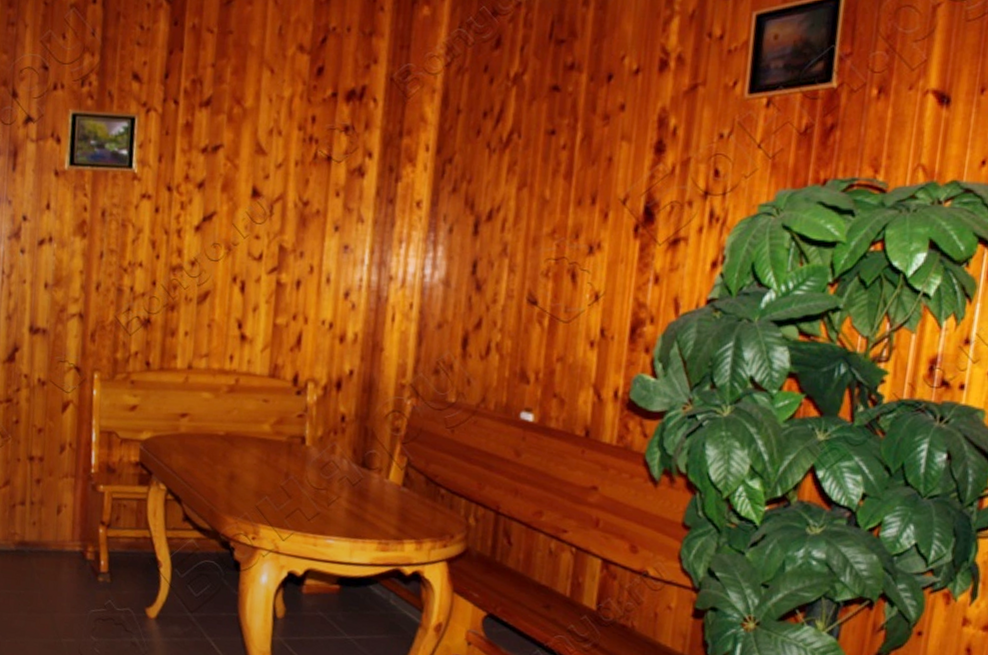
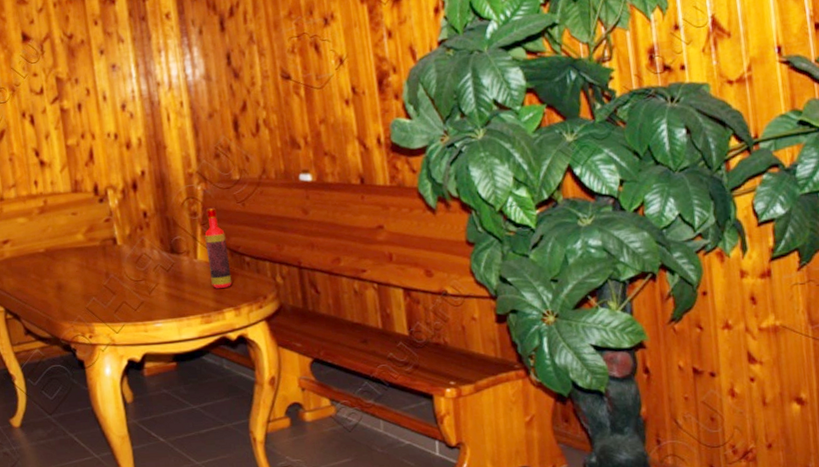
bottle: none [398,426,426,517] -> present [204,207,232,288]

